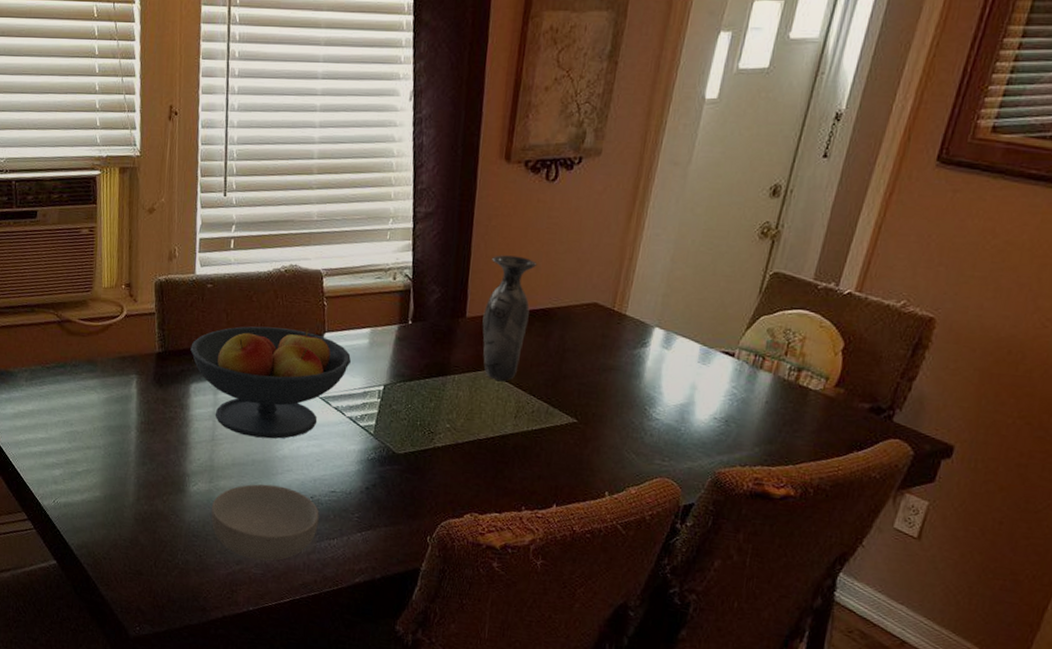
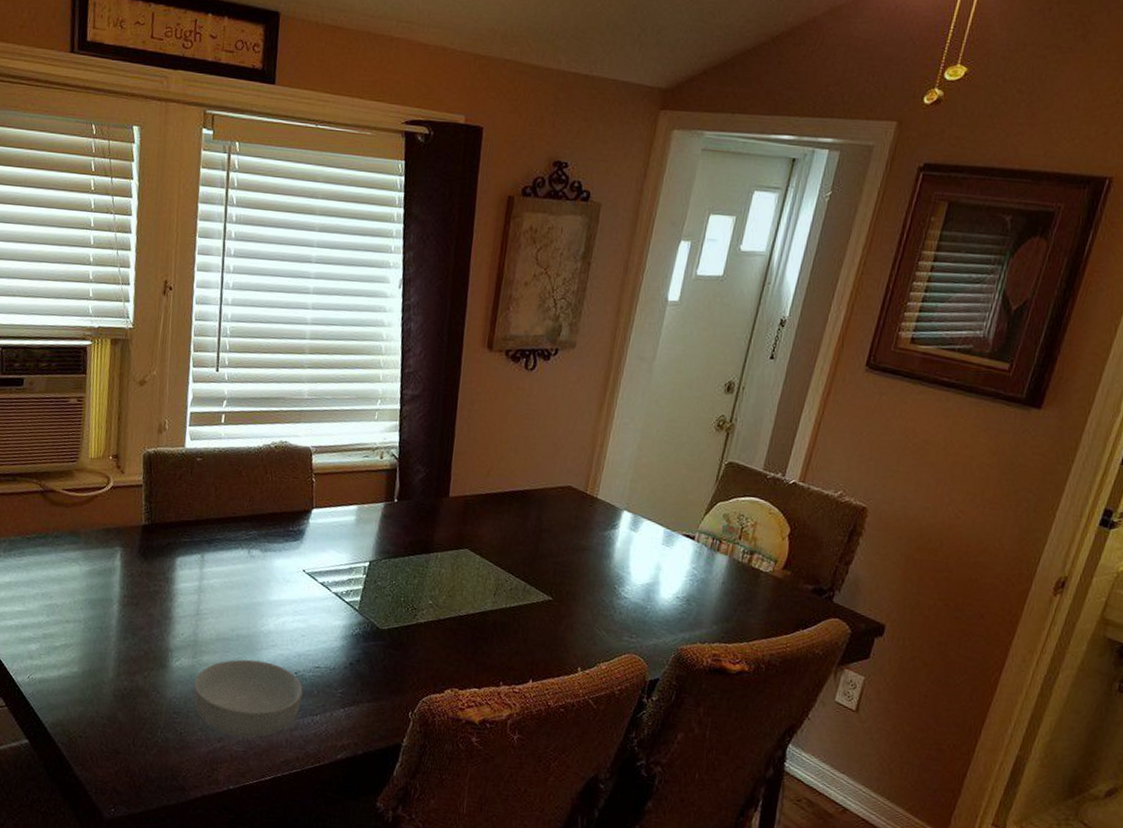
fruit bowl: present [190,326,352,439] -> none [177,500,338,614]
vase: present [482,255,538,381] -> none [464,438,517,559]

